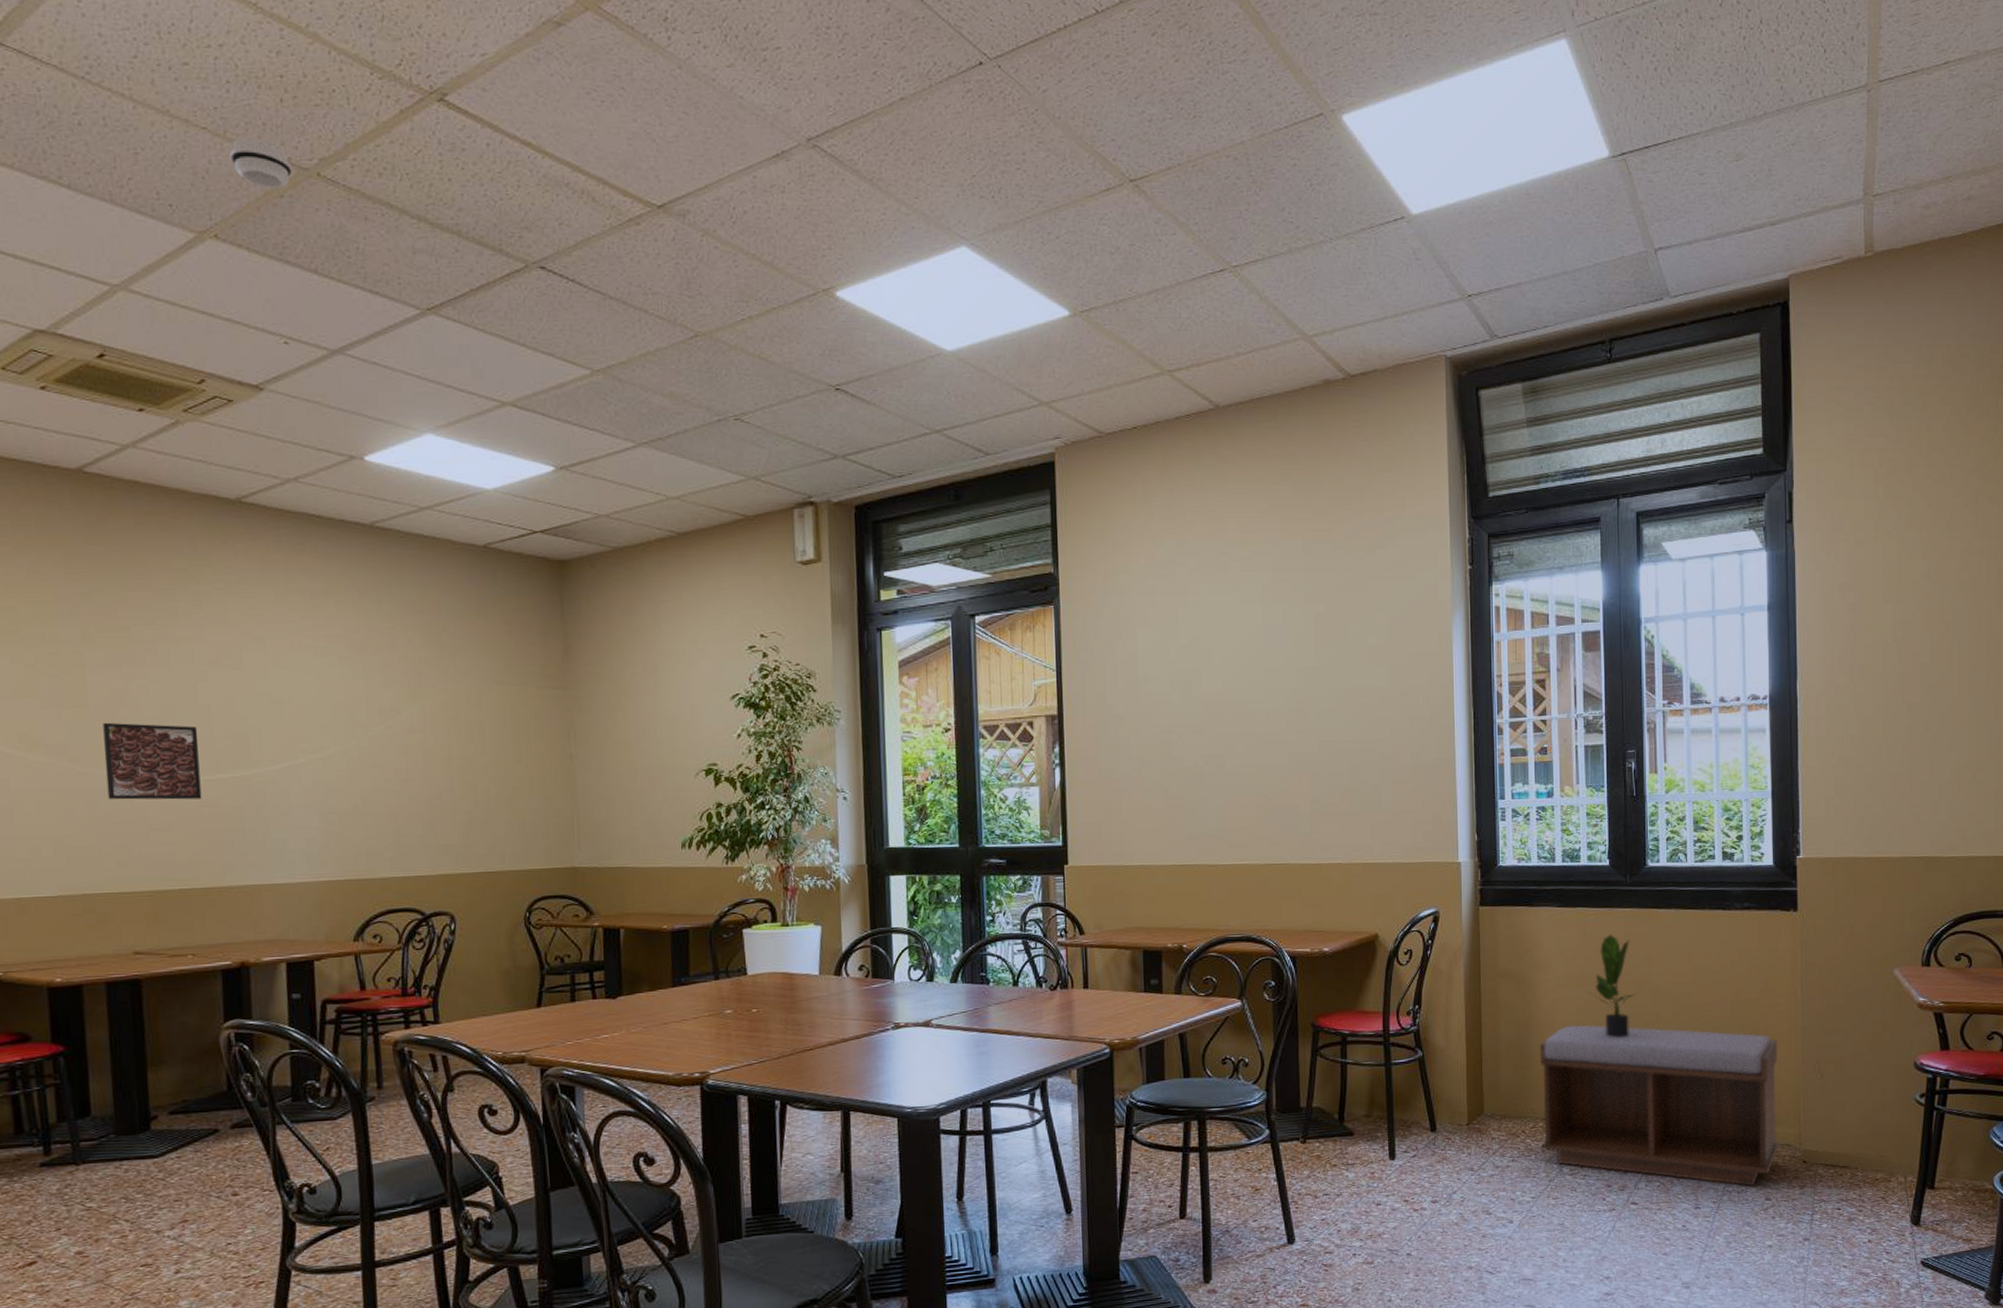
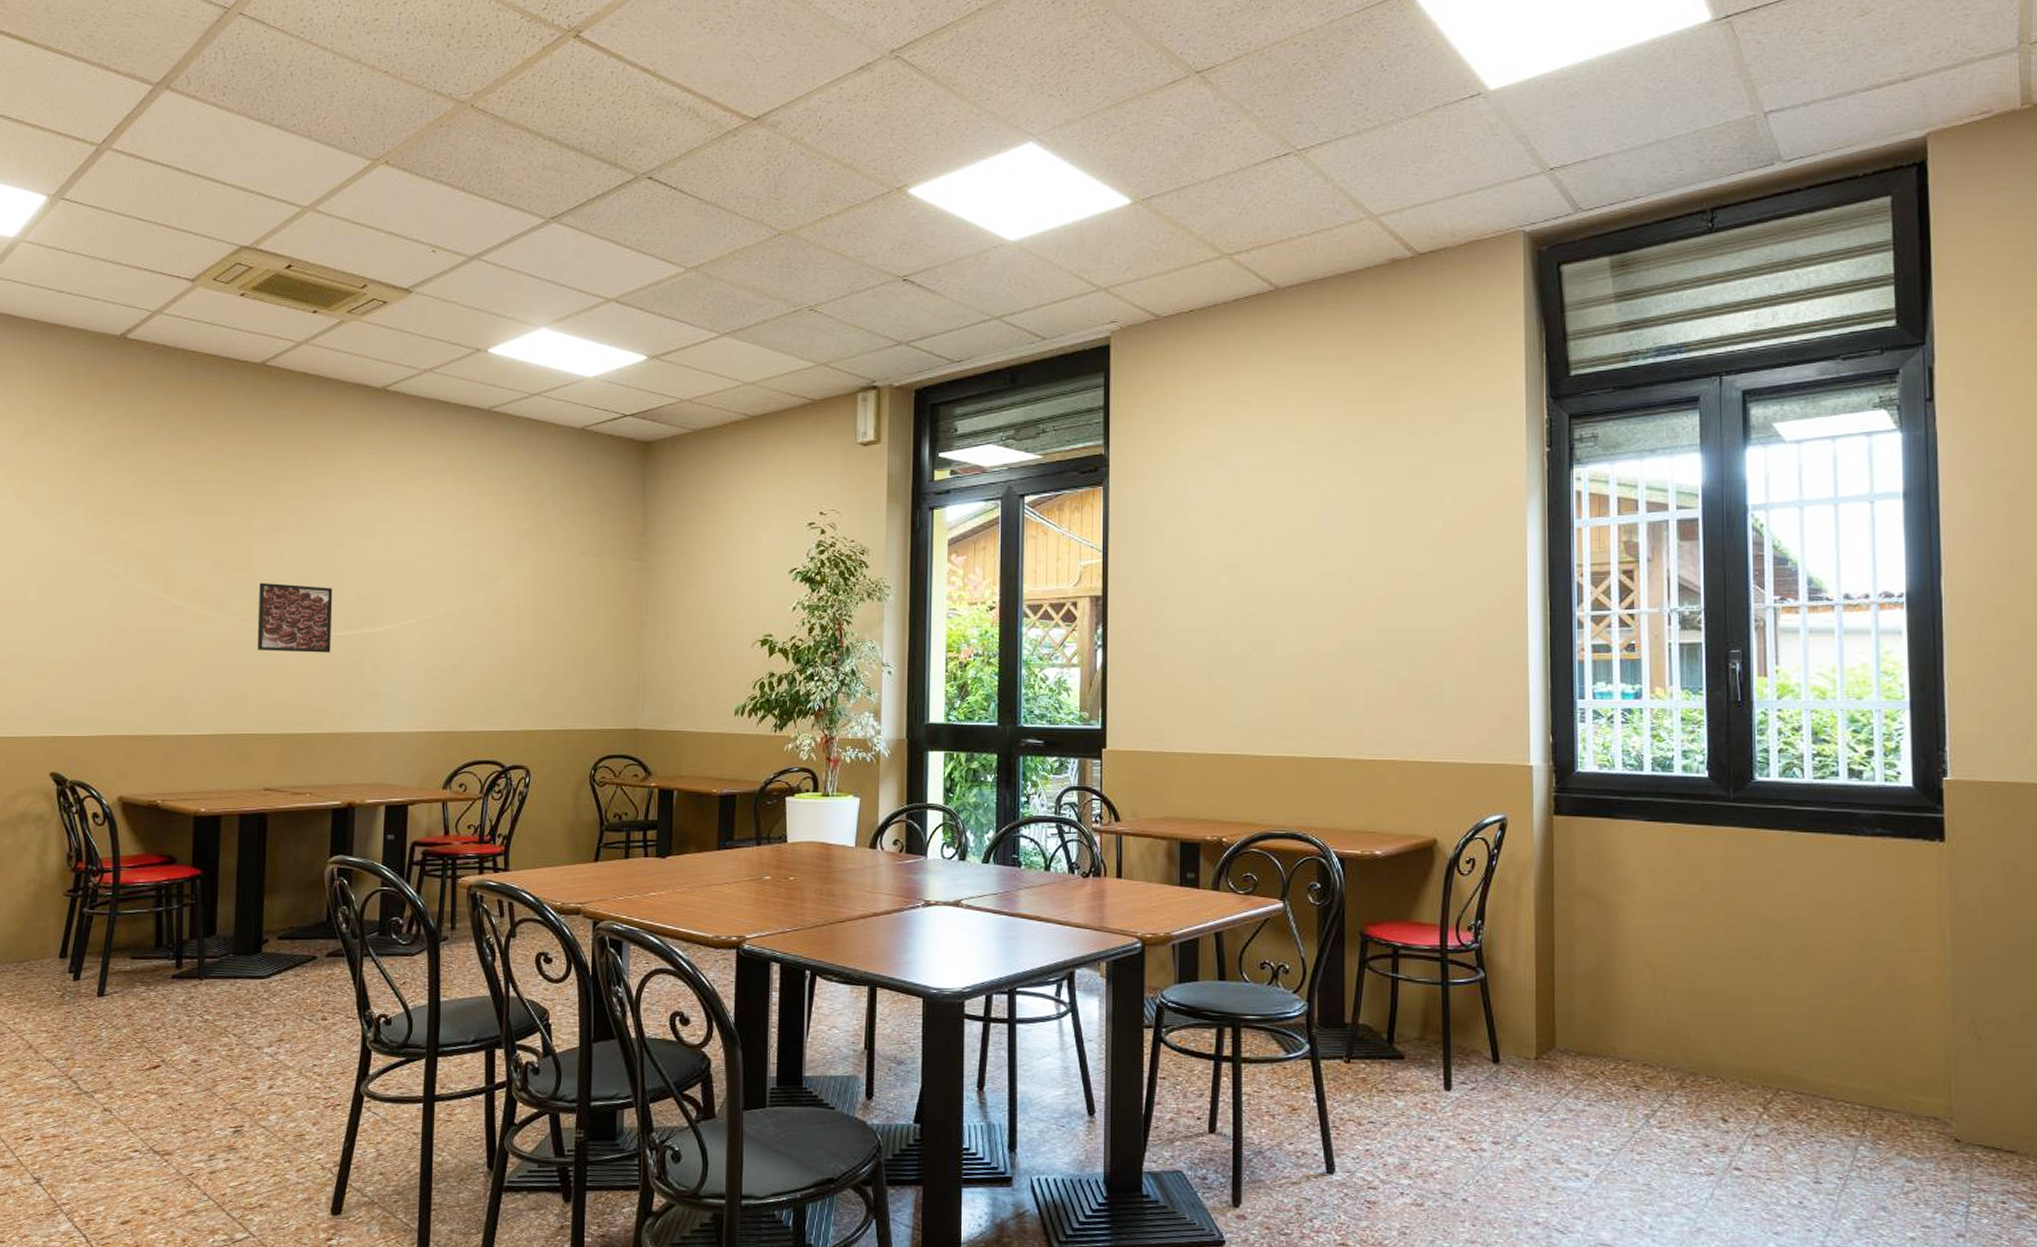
smoke detector: present [230,139,293,189] -> none [404,79,452,120]
bench: present [1540,1025,1779,1187] -> none [1623,955,1924,1165]
potted plant: present [1588,934,1638,1038] -> none [1682,855,1744,974]

